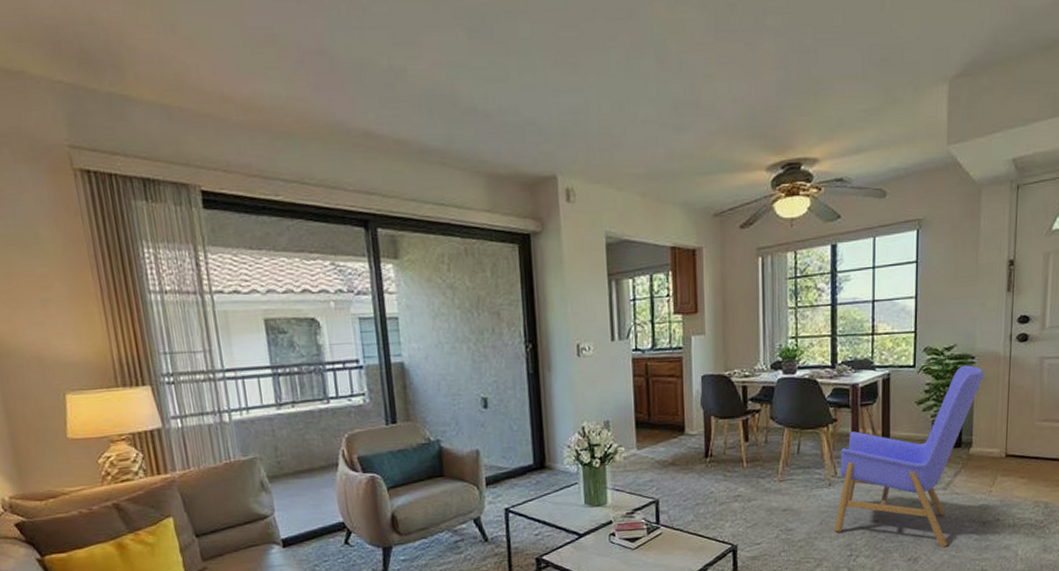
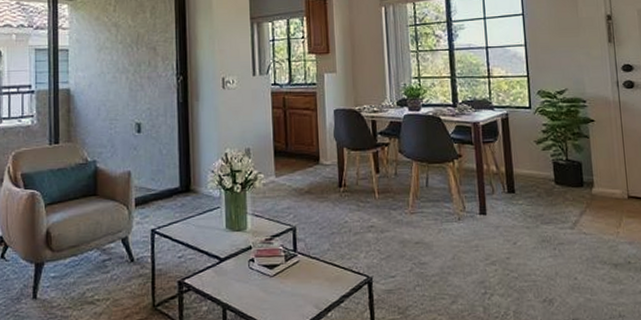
armchair: present [834,365,984,548] -> none [467,108,597,289]

